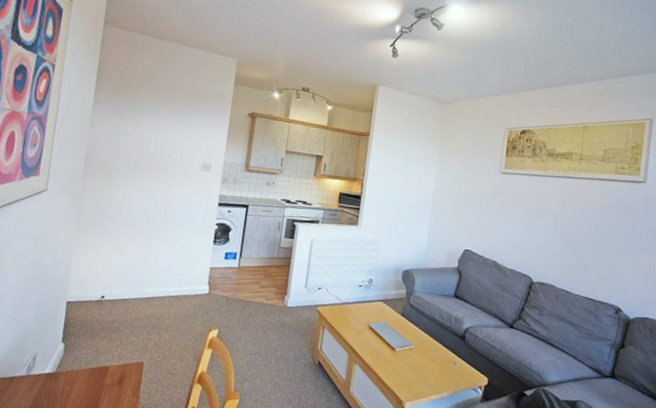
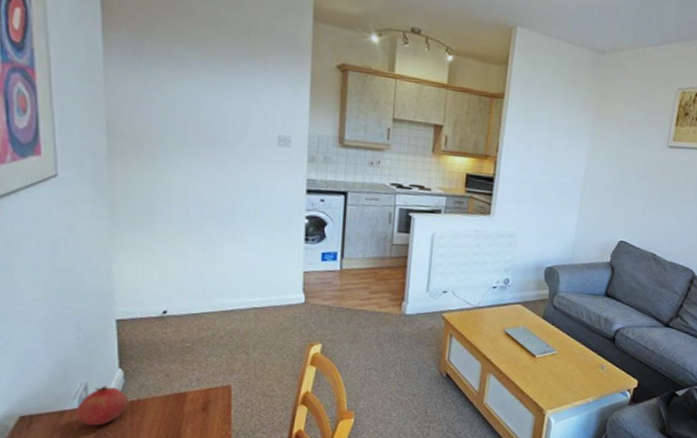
fruit: none [22,357,64,392] -> present [76,386,128,426]

